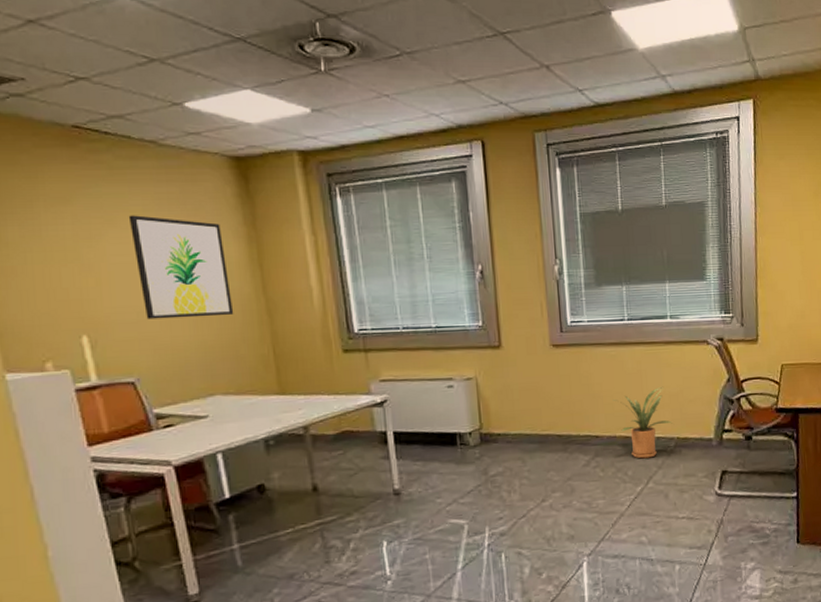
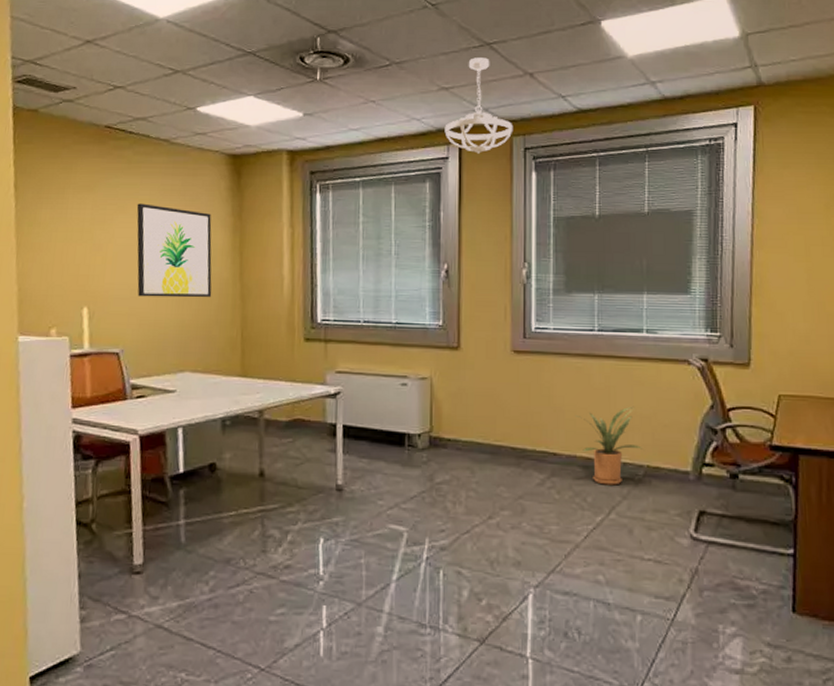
ceiling light fixture: none [465,48,535,151] -> present [444,57,513,154]

